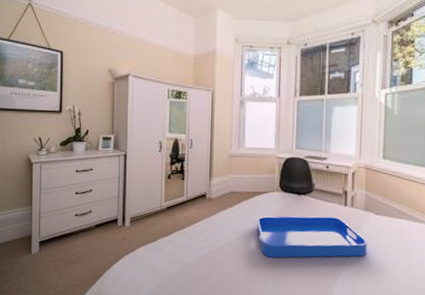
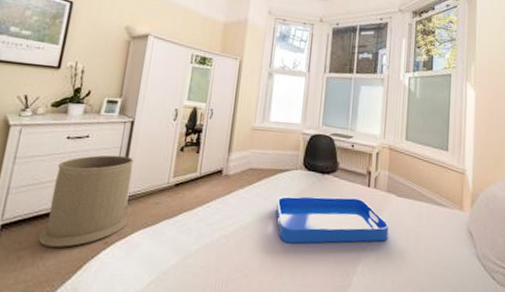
trash can: none [67,184,132,259] -> present [38,155,134,247]

